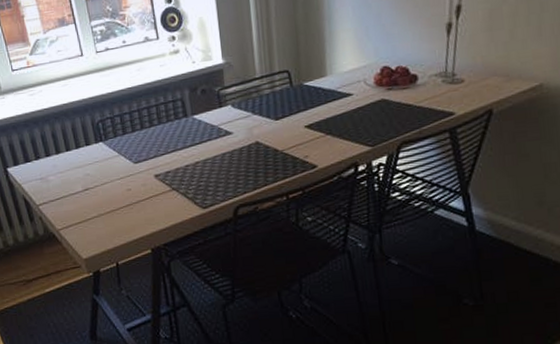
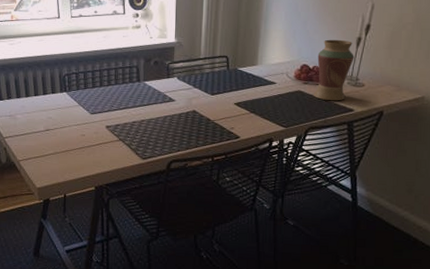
vase: none [399,29,447,107] -> present [314,39,354,101]

